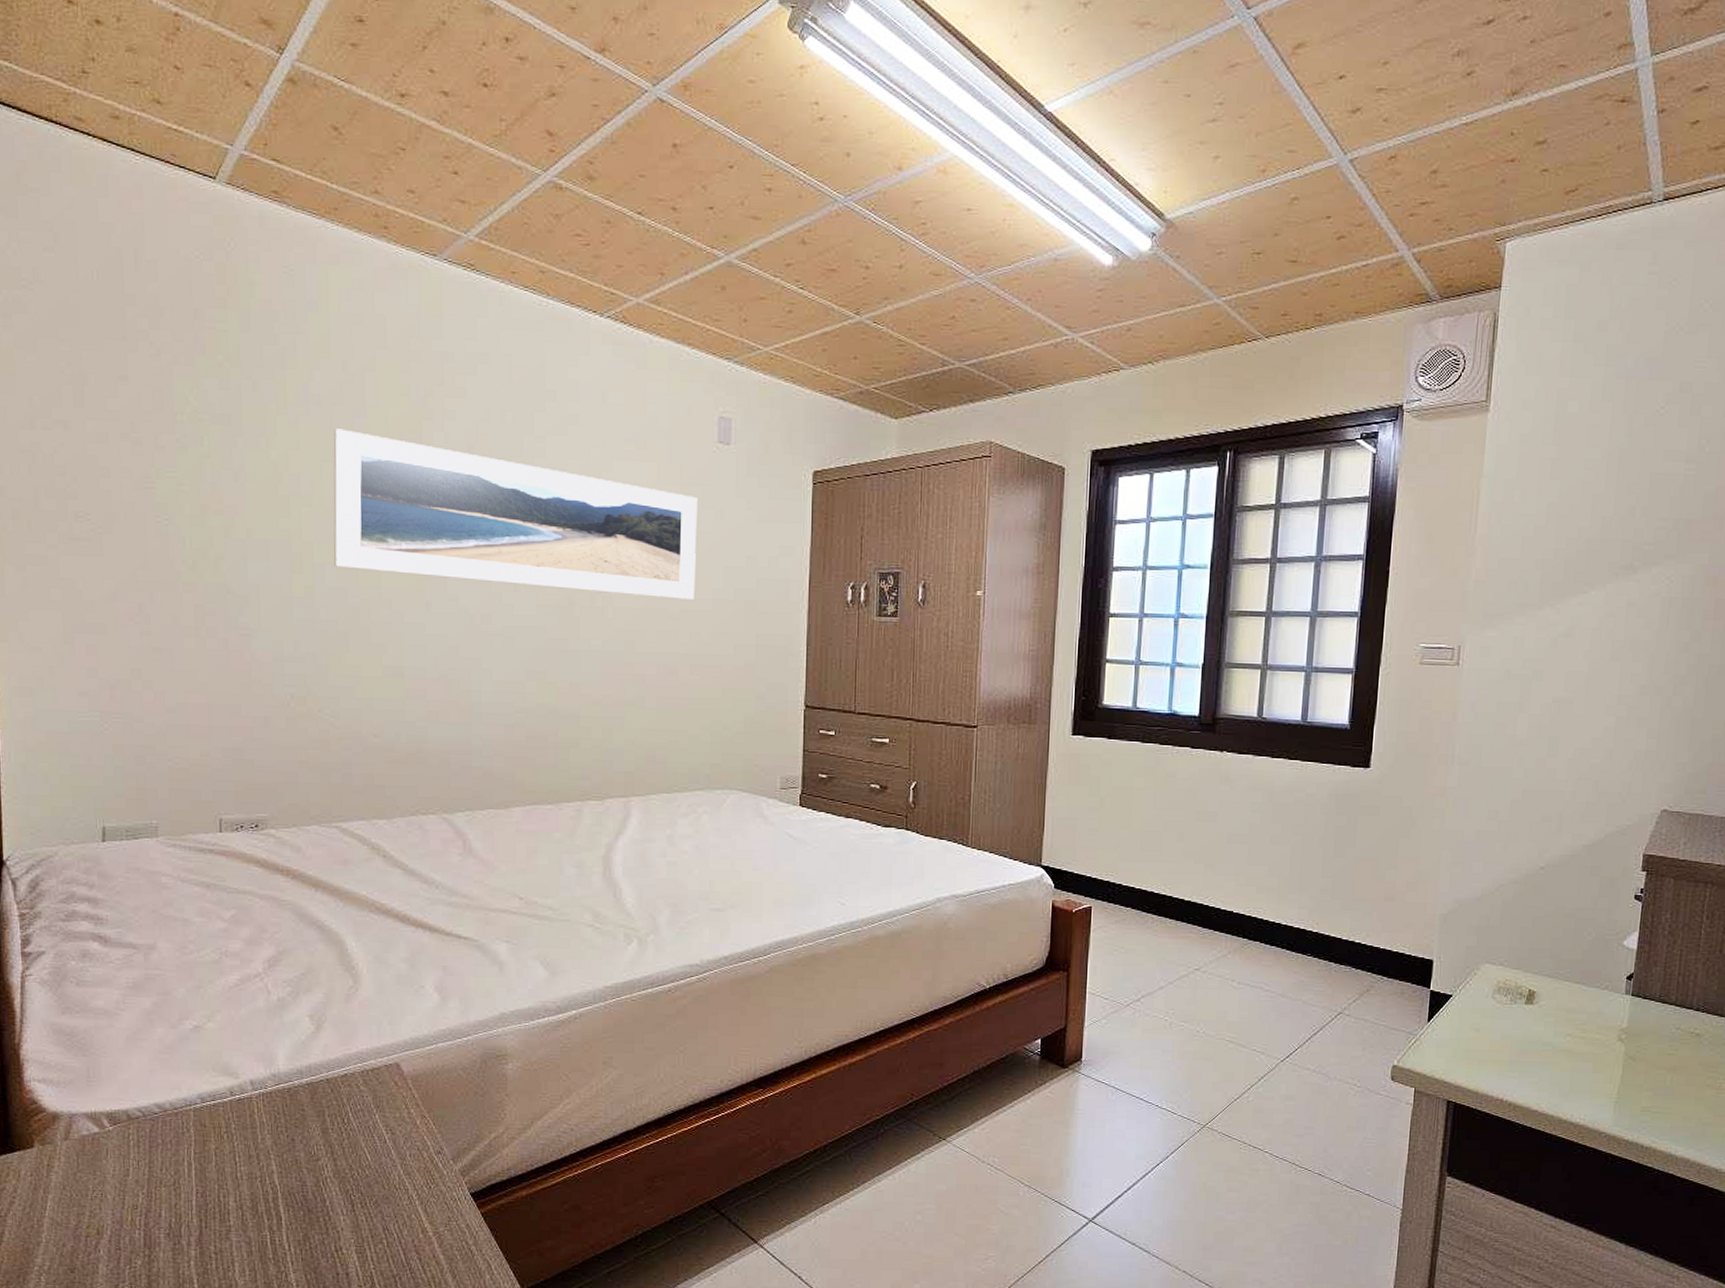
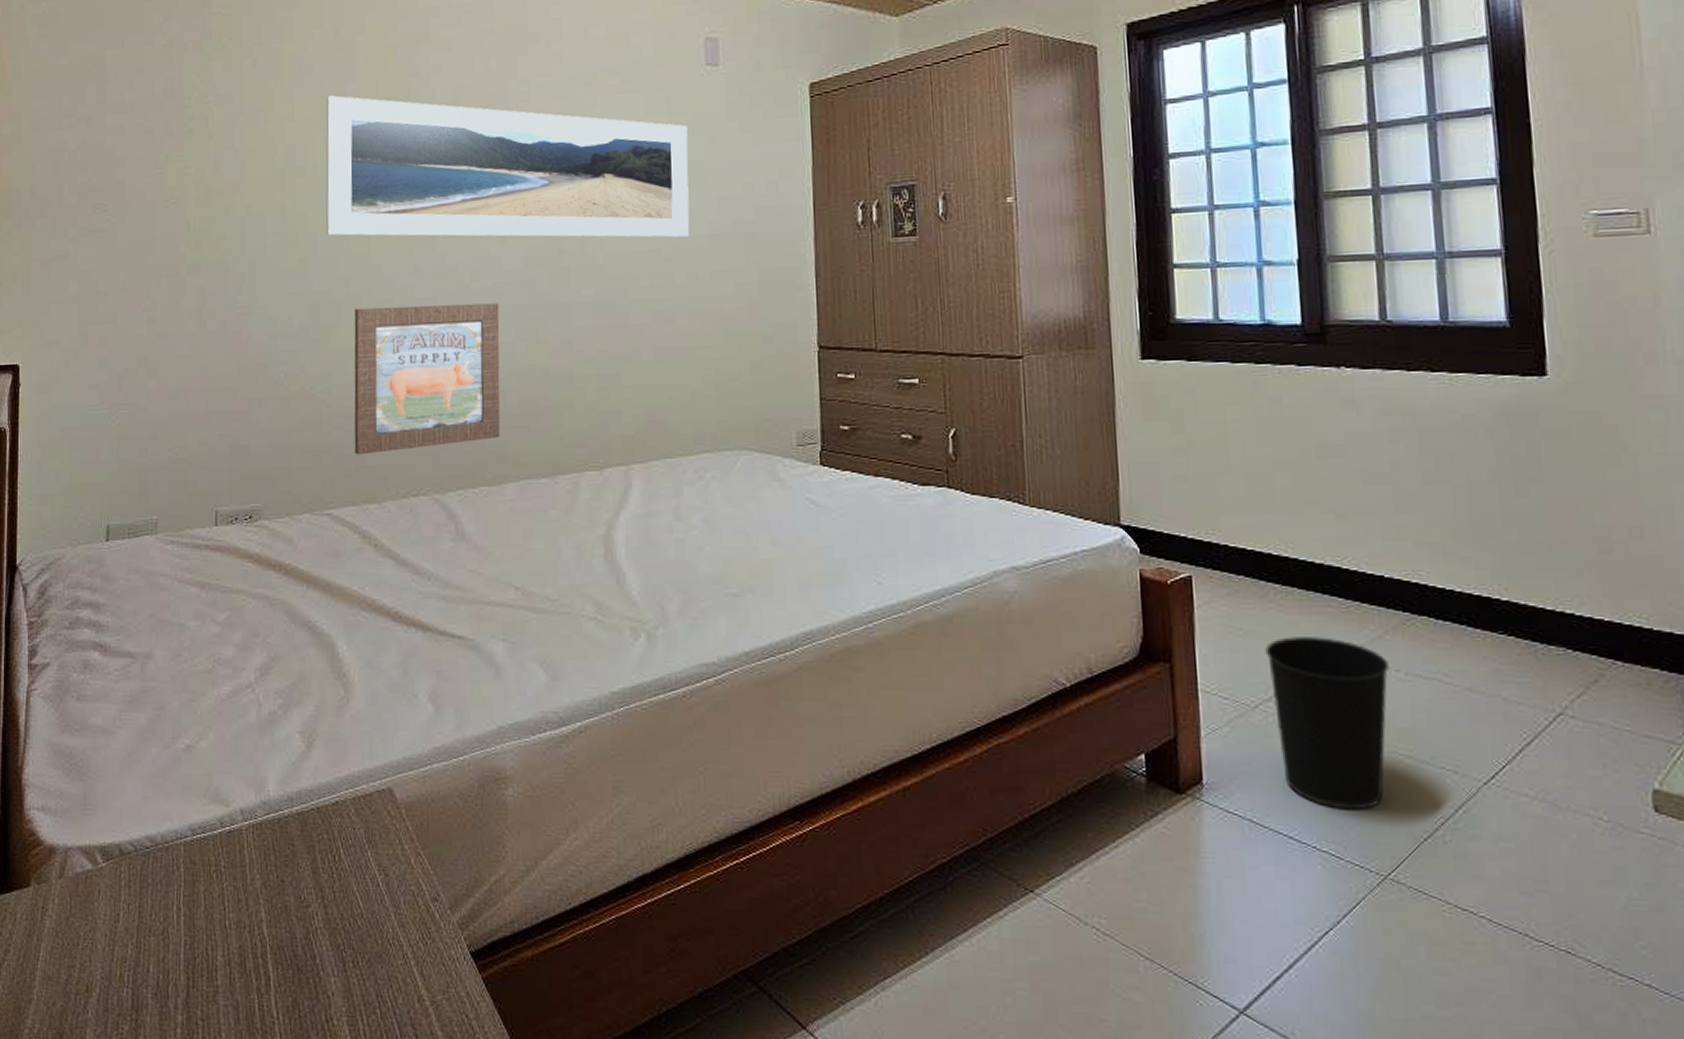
wall art: none [363,639,510,775] -> present [354,303,500,455]
wastebasket: none [1140,954,1228,1080] -> present [1265,637,1390,810]

